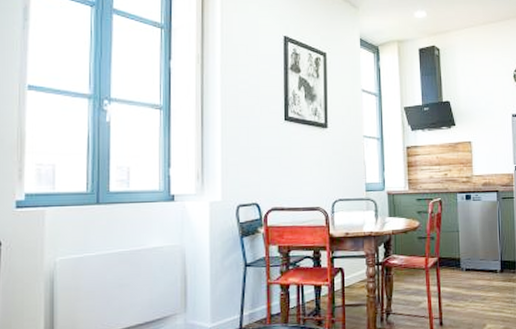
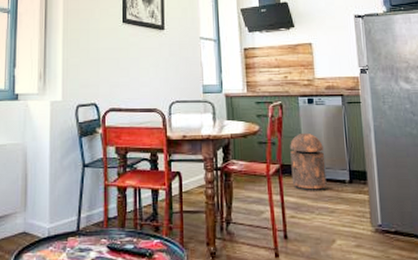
trash can: none [448,227,480,281] -> present [290,132,327,191]

